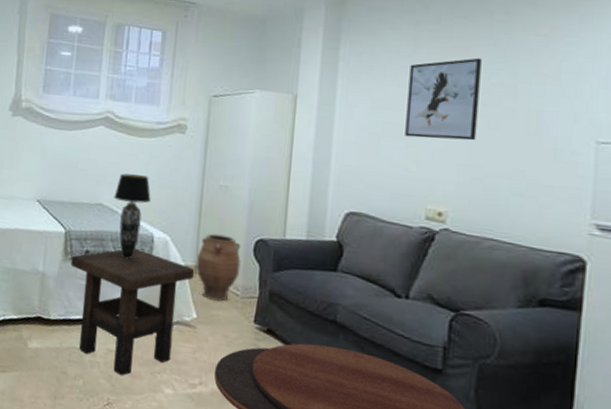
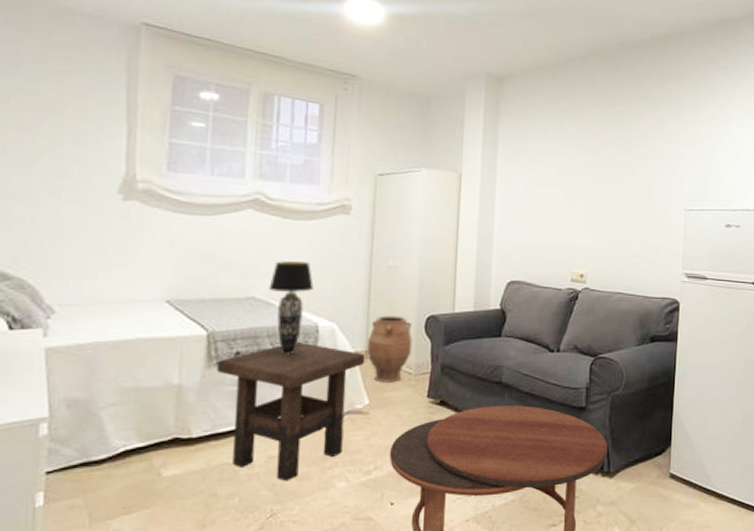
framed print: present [405,58,482,141] -> none [554,141,610,212]

